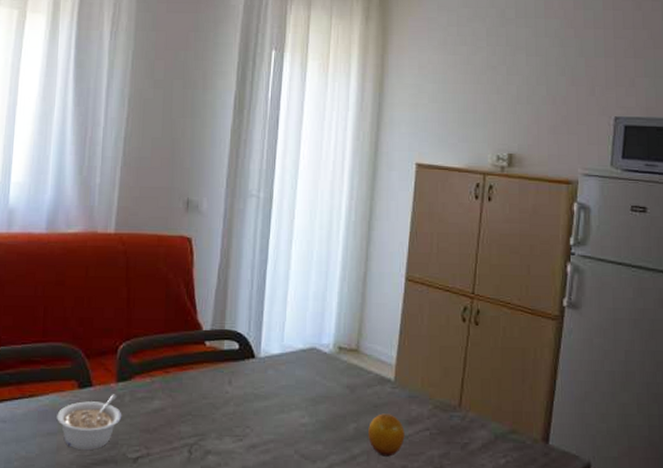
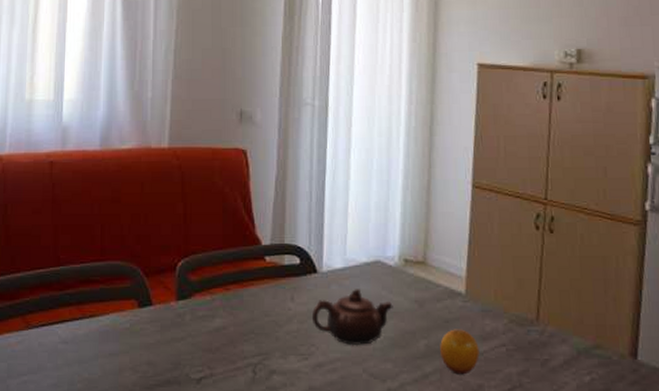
legume: present [57,394,122,450] -> none [118,313,184,371]
teapot: none [247,374,326,429] -> present [311,289,393,346]

